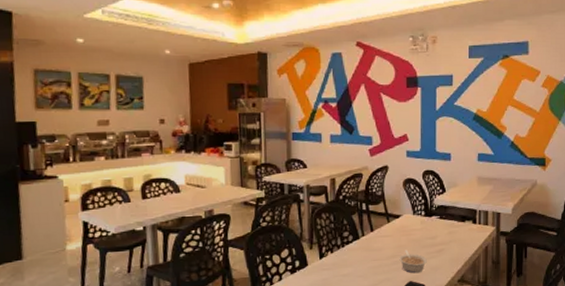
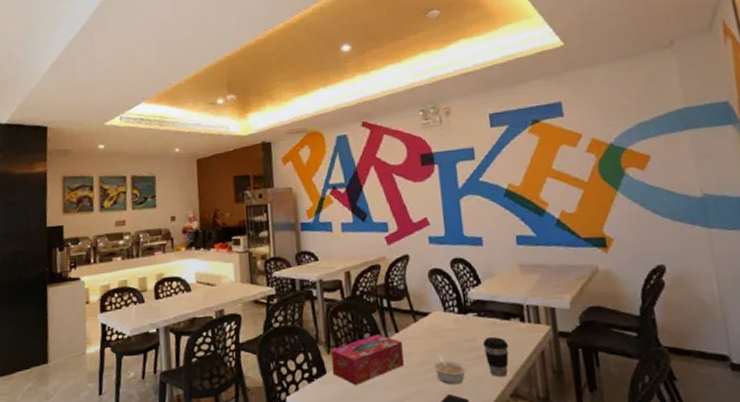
tissue box: none [312,232,376,275] -> present [330,333,404,385]
coffee cup: none [441,235,461,267] -> present [482,336,509,377]

